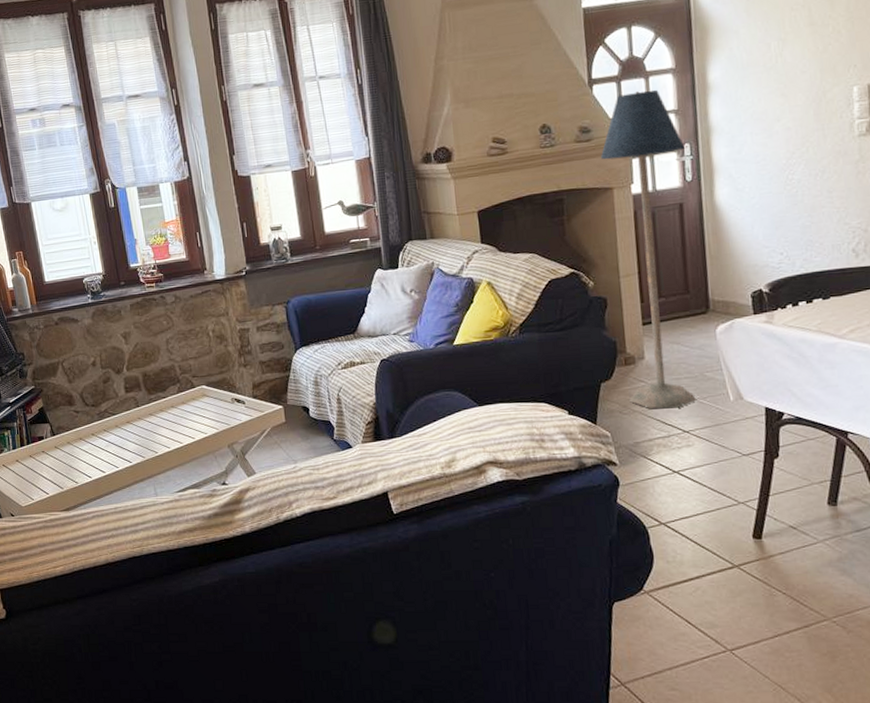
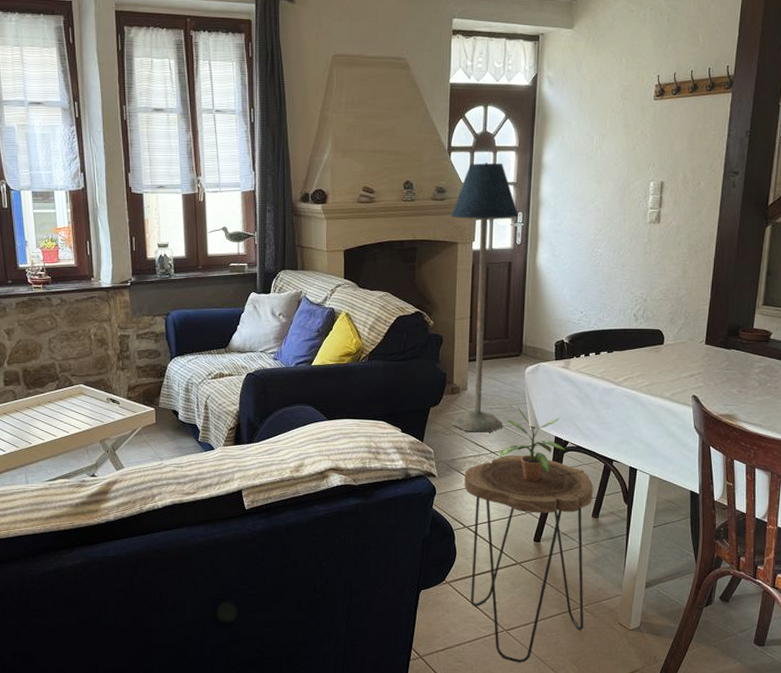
side table: none [653,432,835,691] -> present [464,455,593,663]
potted plant: none [692,373,780,465] -> present [497,405,565,482]

